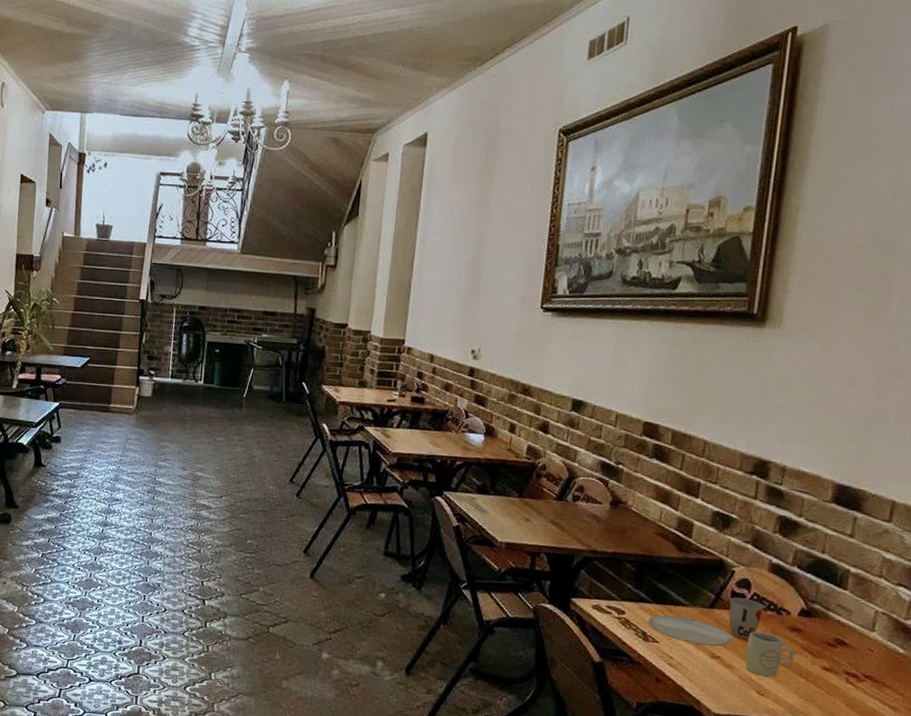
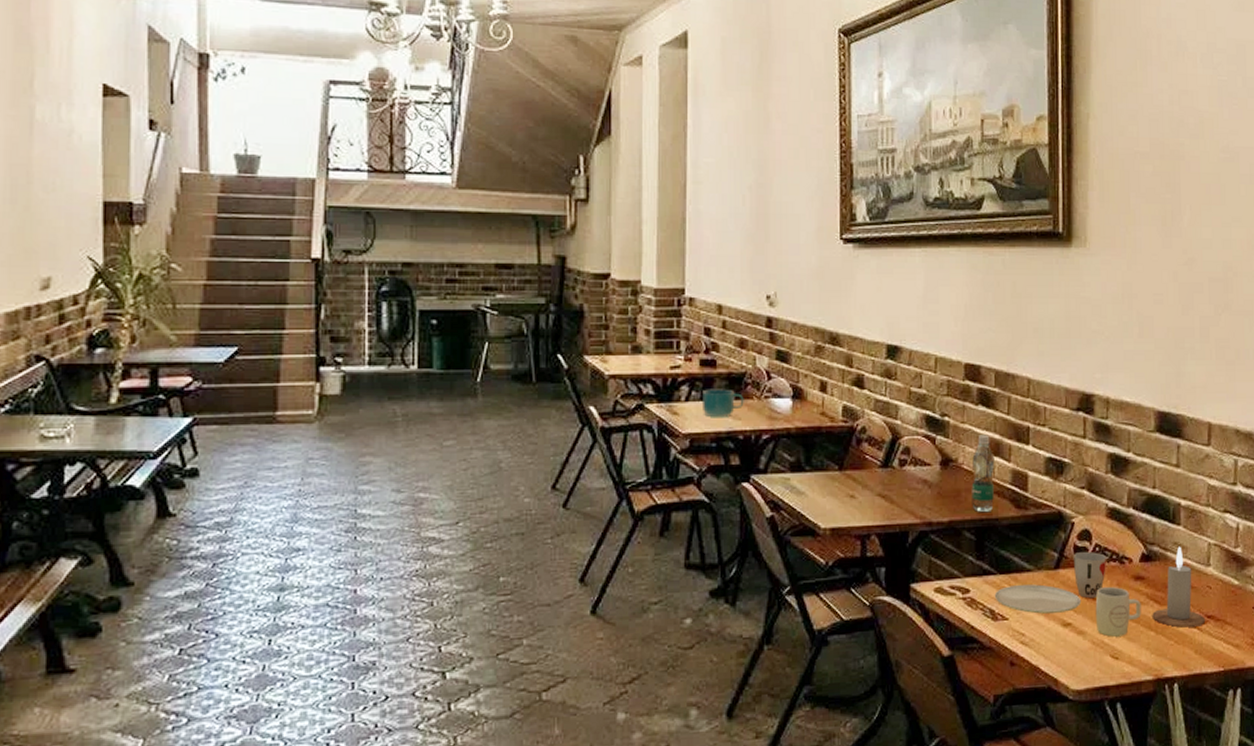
cup: none [410,420,445,443] -> present [703,389,744,417]
bottle: none [636,484,663,551] -> present [971,434,995,513]
candle: none [804,608,863,684] -> present [1152,546,1206,628]

